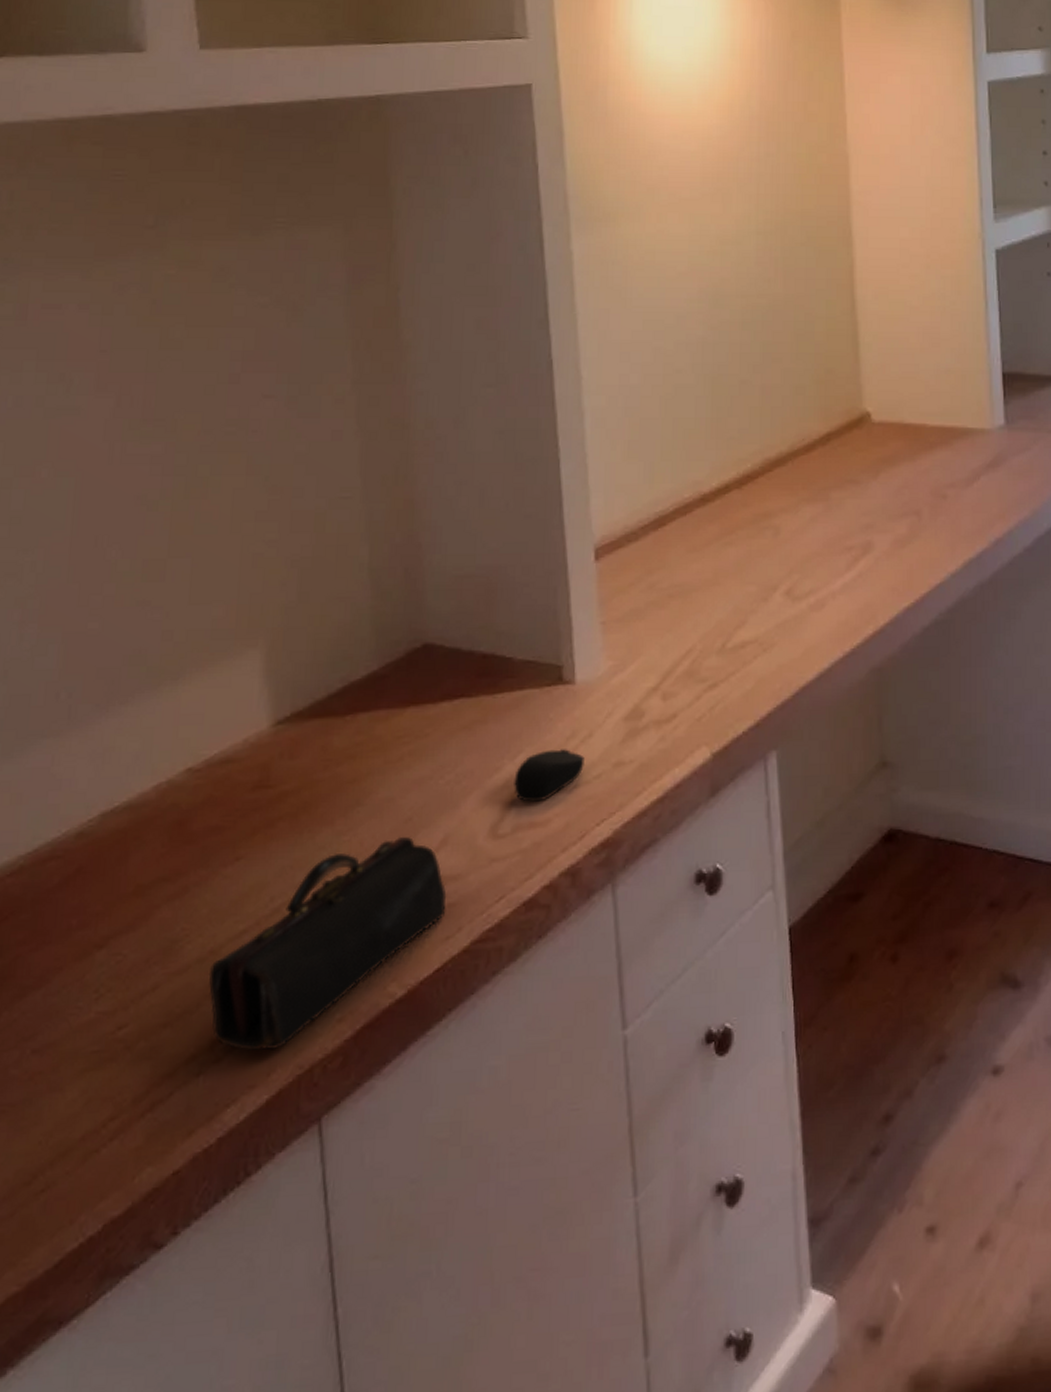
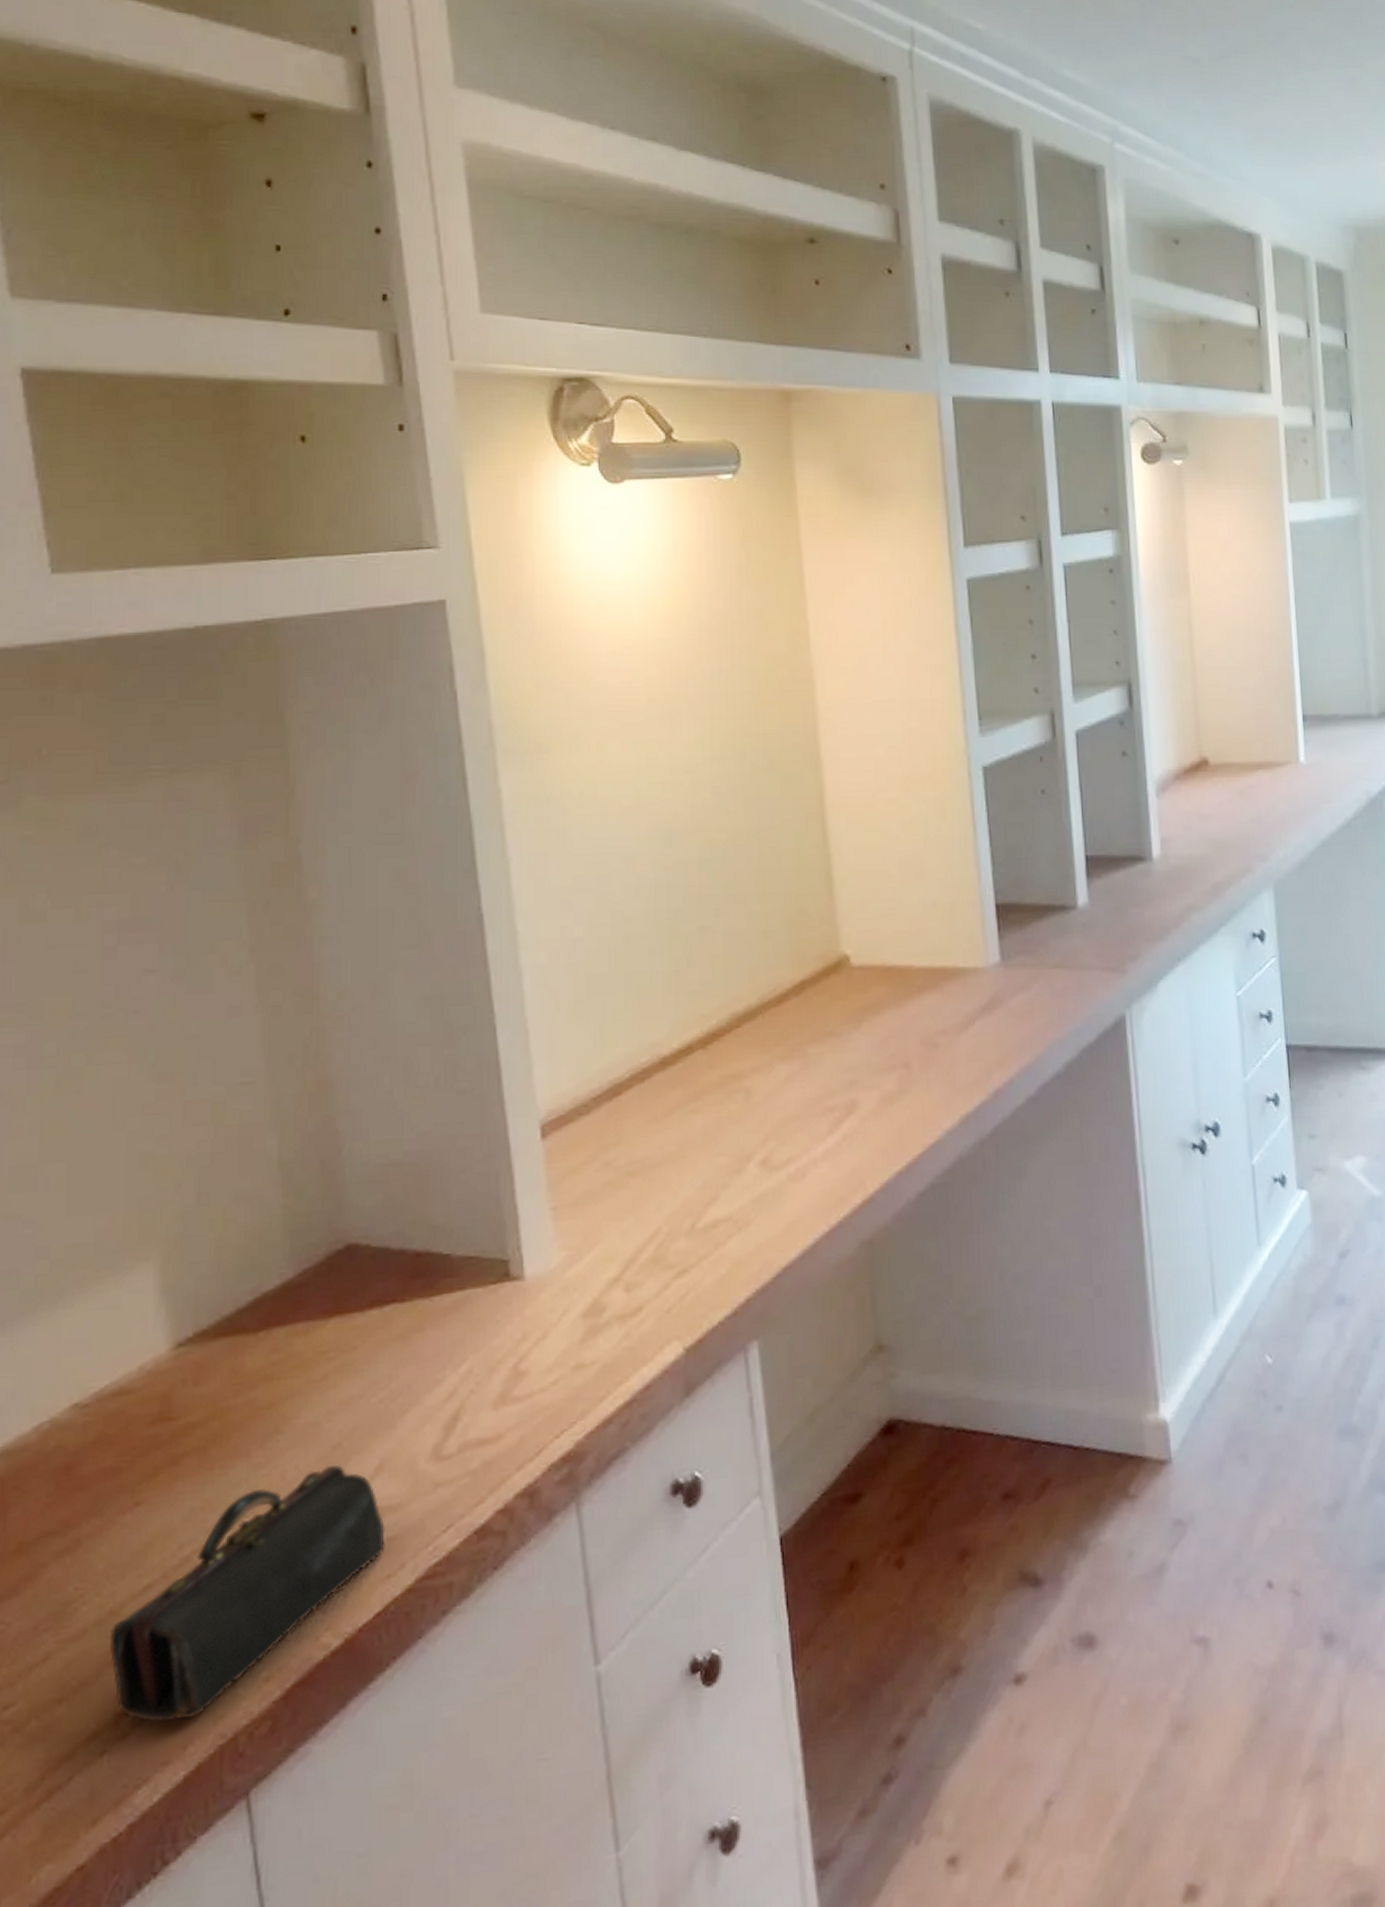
computer mouse: present [514,749,584,802] -> none [458,1353,539,1417]

